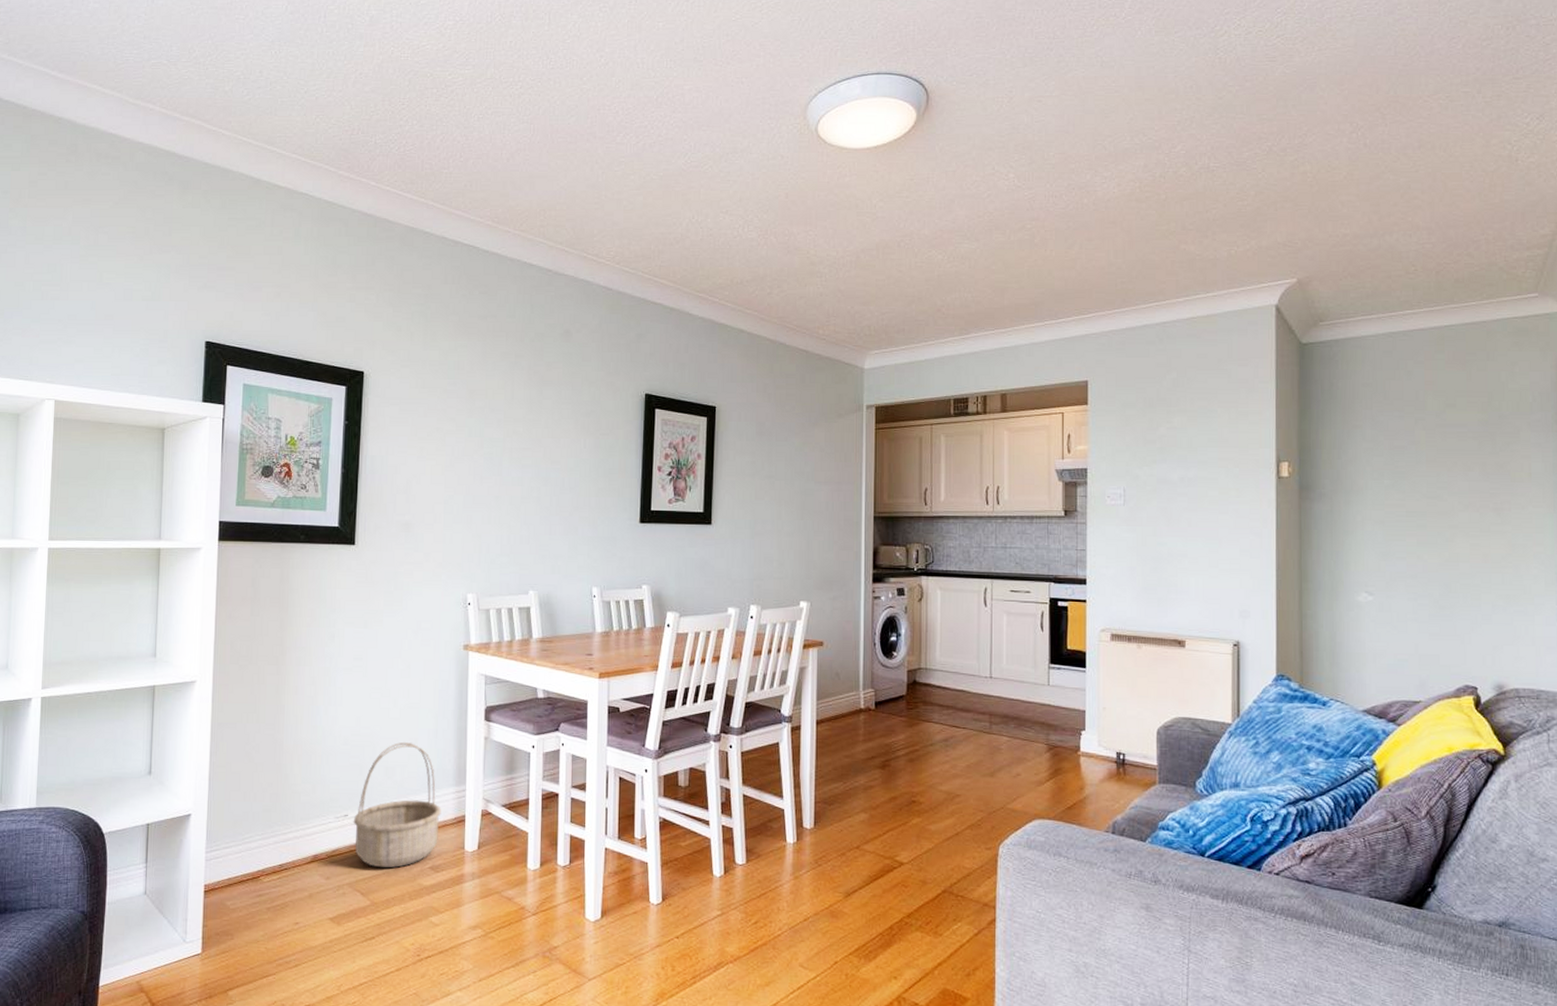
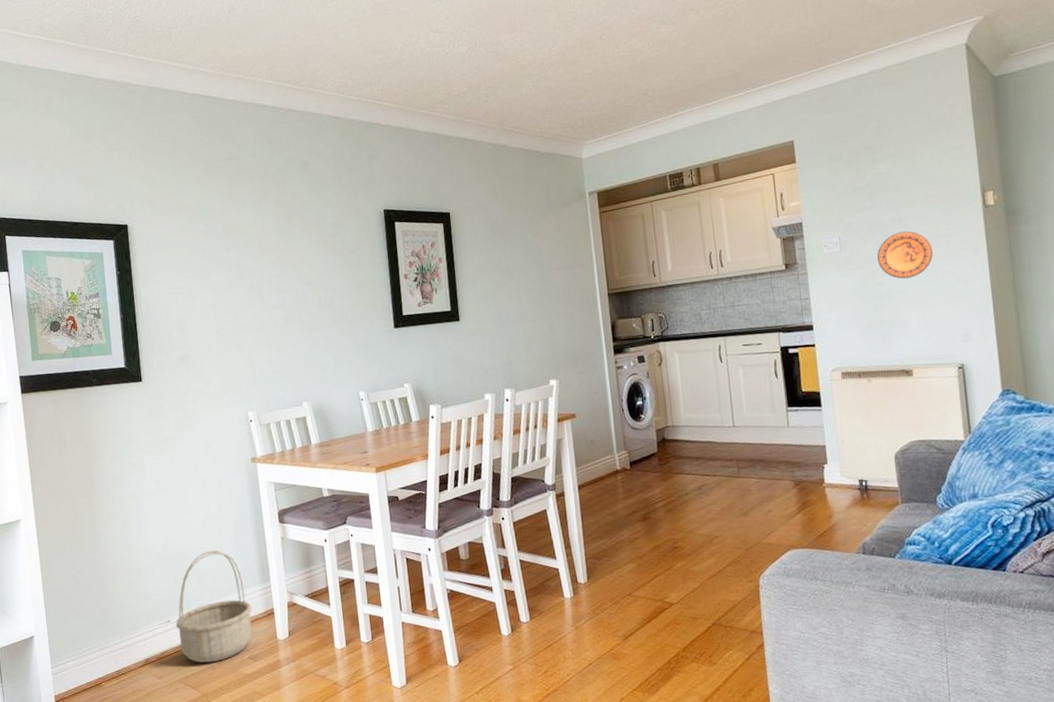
decorative plate: none [1162,492,1220,543] -> present [877,231,933,279]

